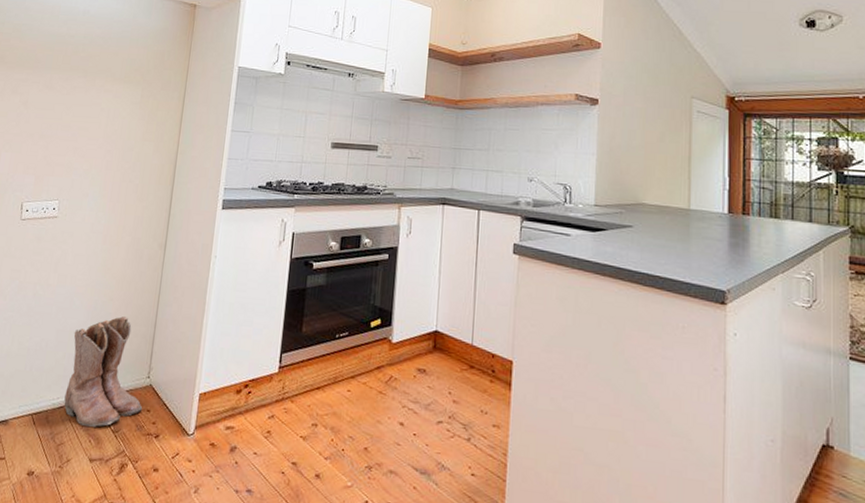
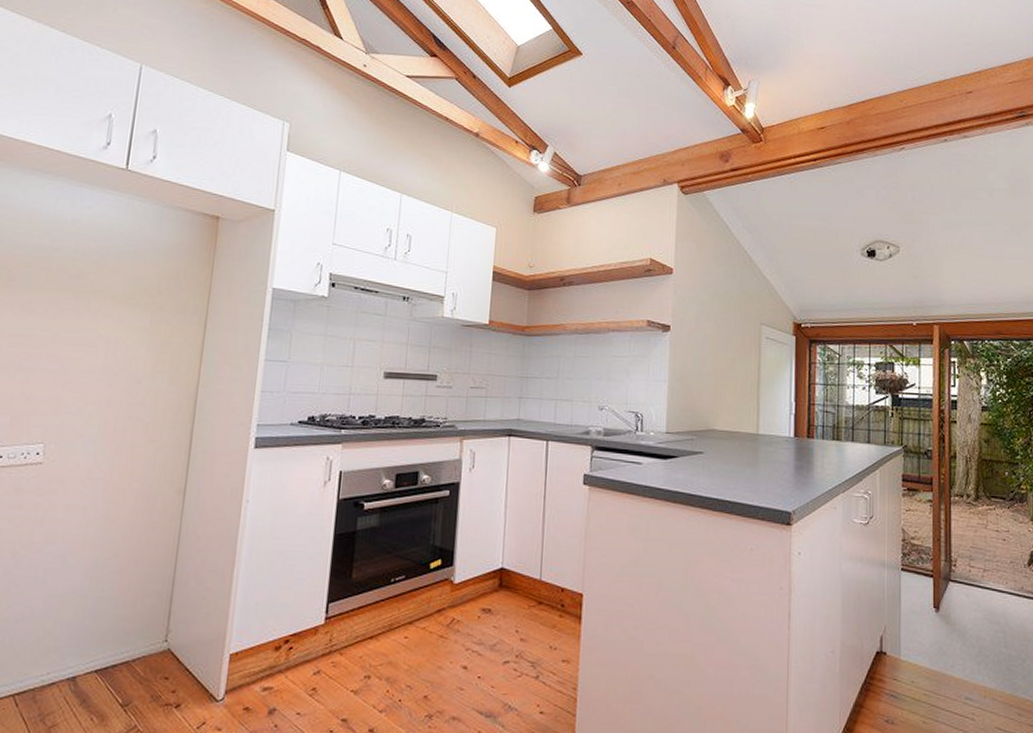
boots: present [64,316,143,428] -> none [56,574,159,704]

